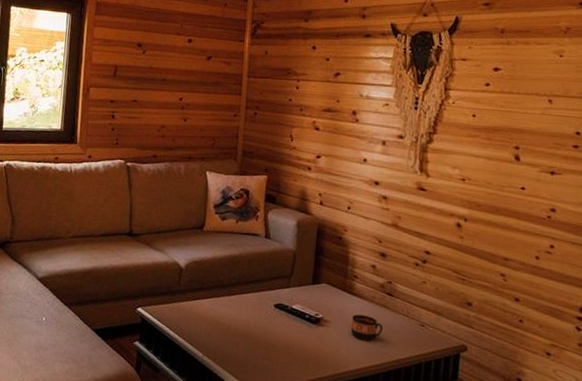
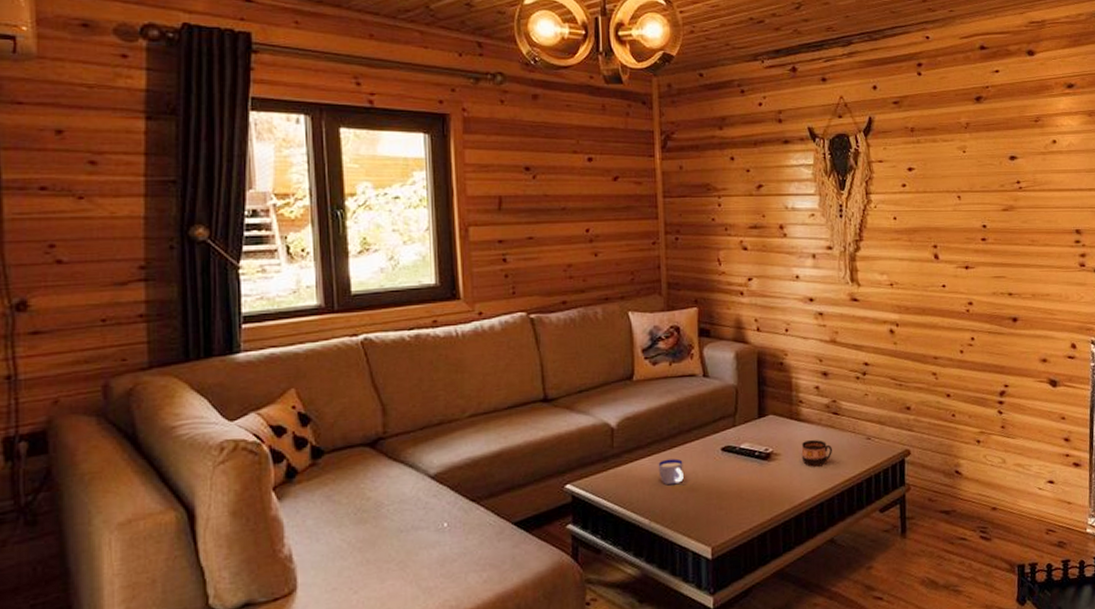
cup: none [216,304,238,328] -> present [658,458,684,486]

